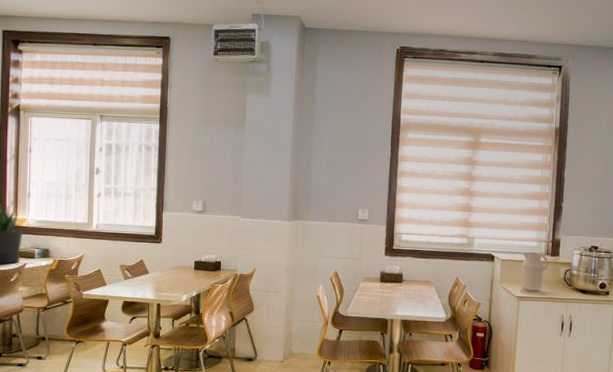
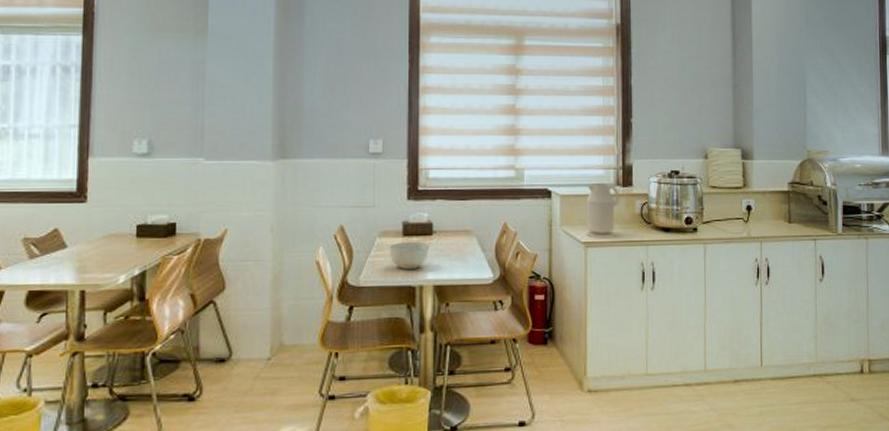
bowl: none [370,286,399,307] -> present [389,241,429,269]

